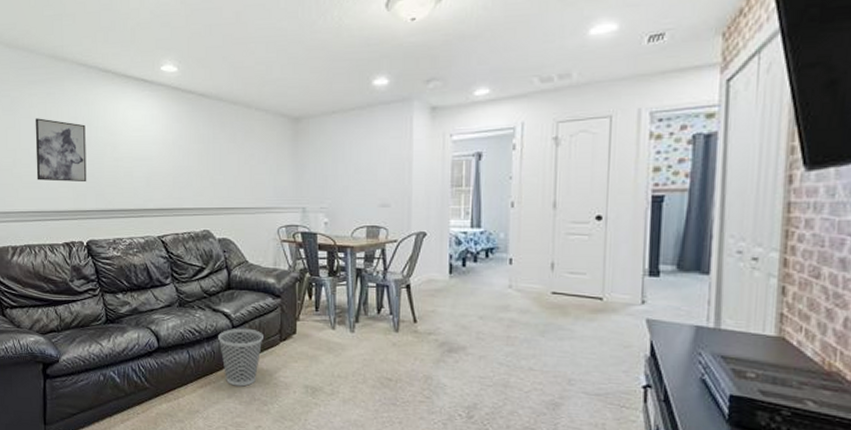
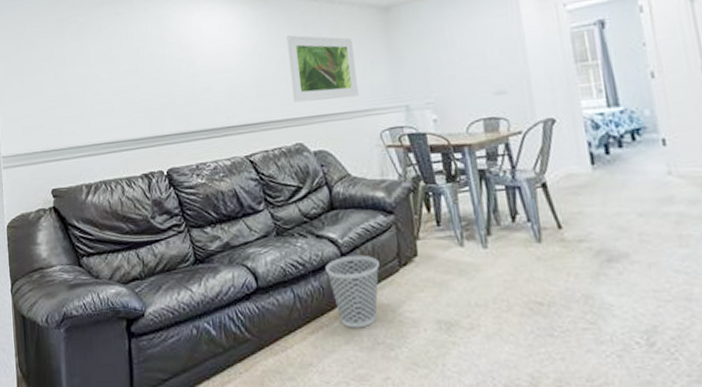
wall art: present [35,118,87,183] -> none [104,40,163,108]
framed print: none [205,133,263,196] -> present [287,35,359,103]

